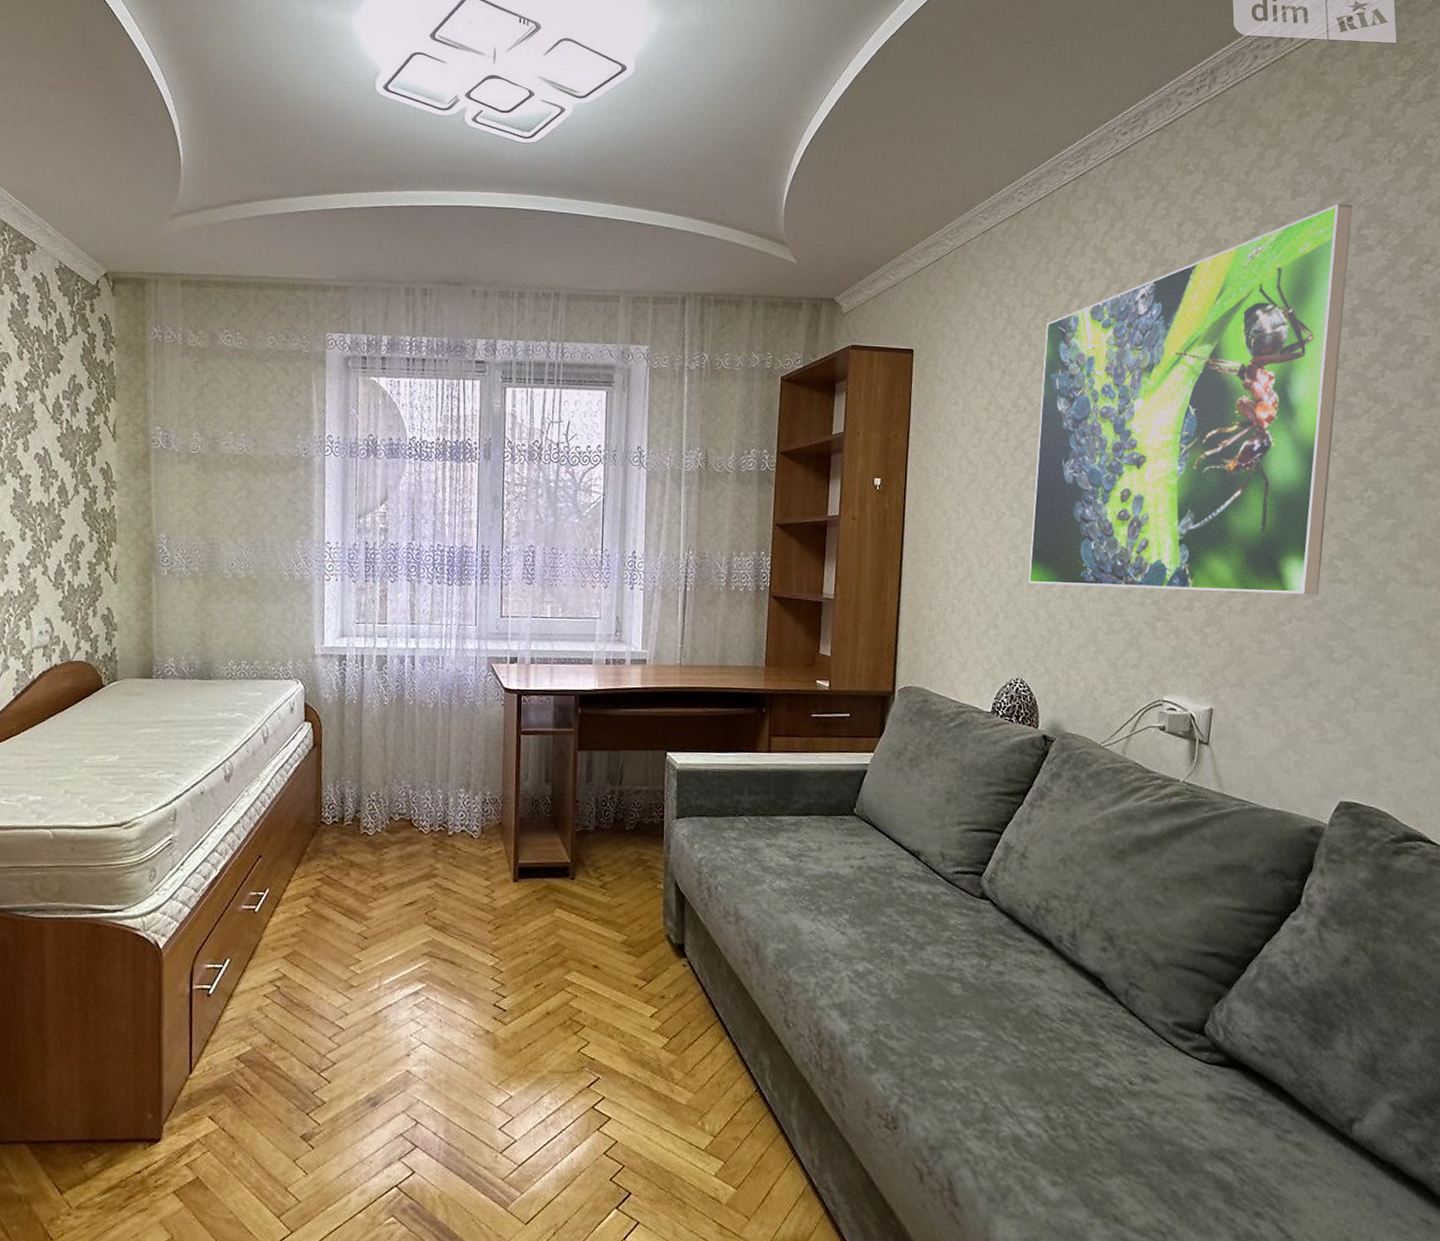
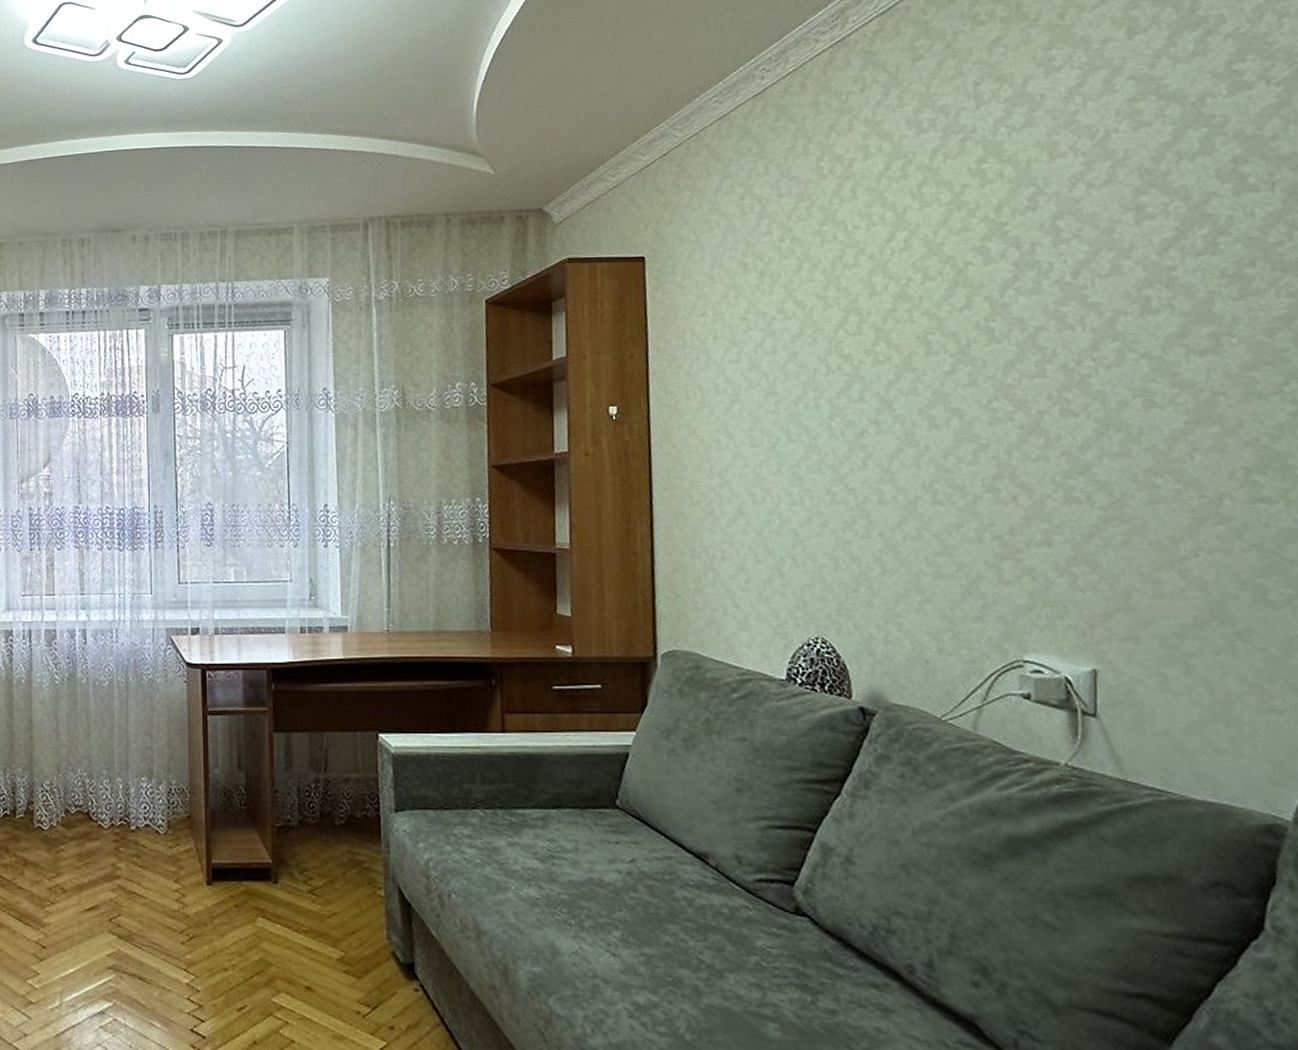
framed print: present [1028,204,1353,595] -> none [811,36,1235,521]

